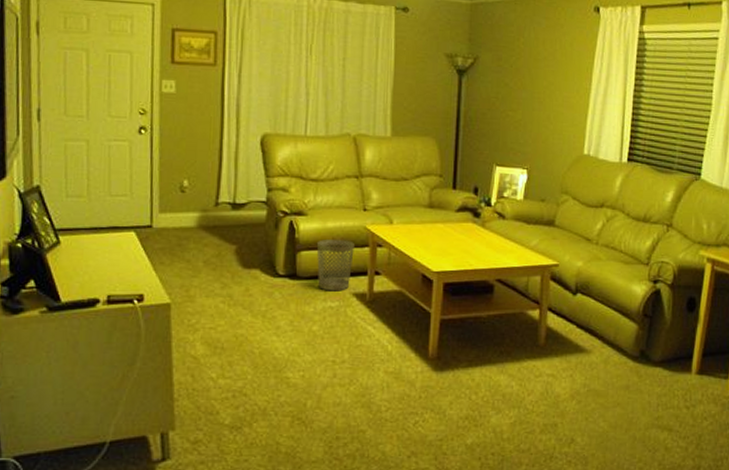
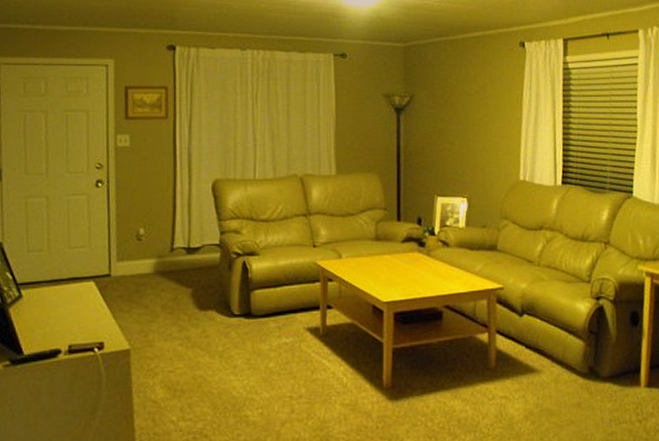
wastebasket: present [316,240,354,291] -> none [269,277,306,328]

